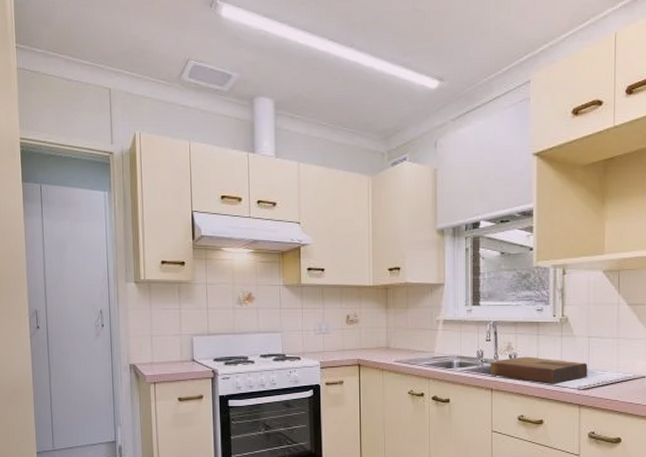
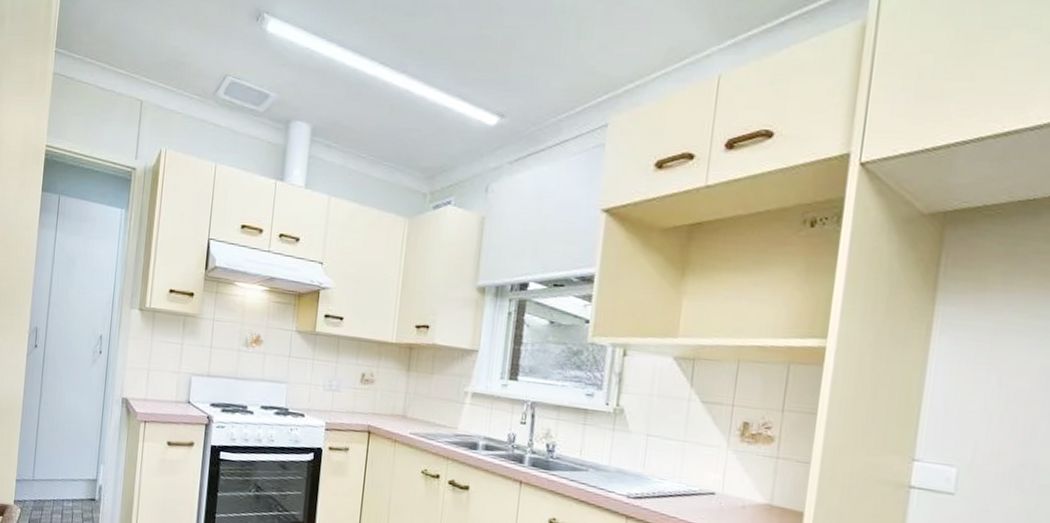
cutting board: present [490,356,588,384] -> none [521,447,643,487]

